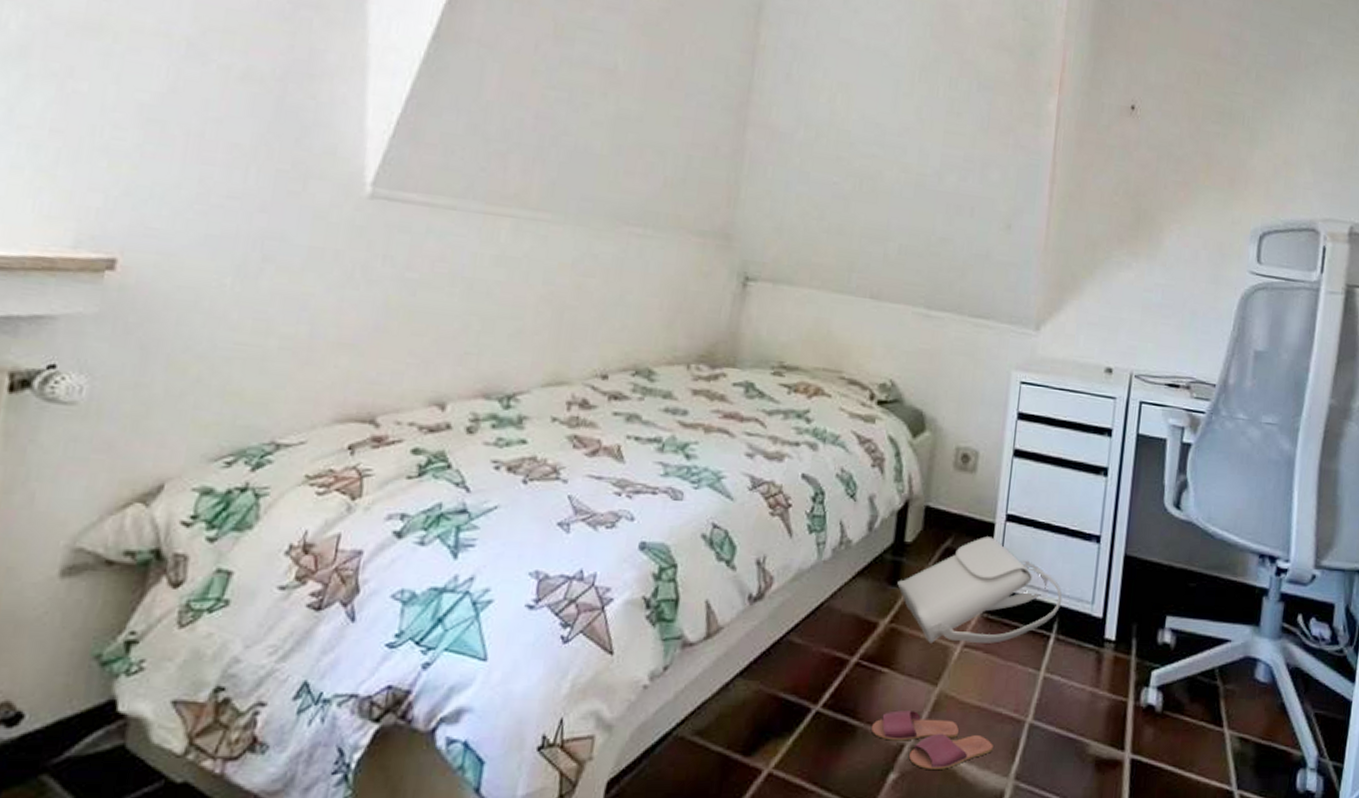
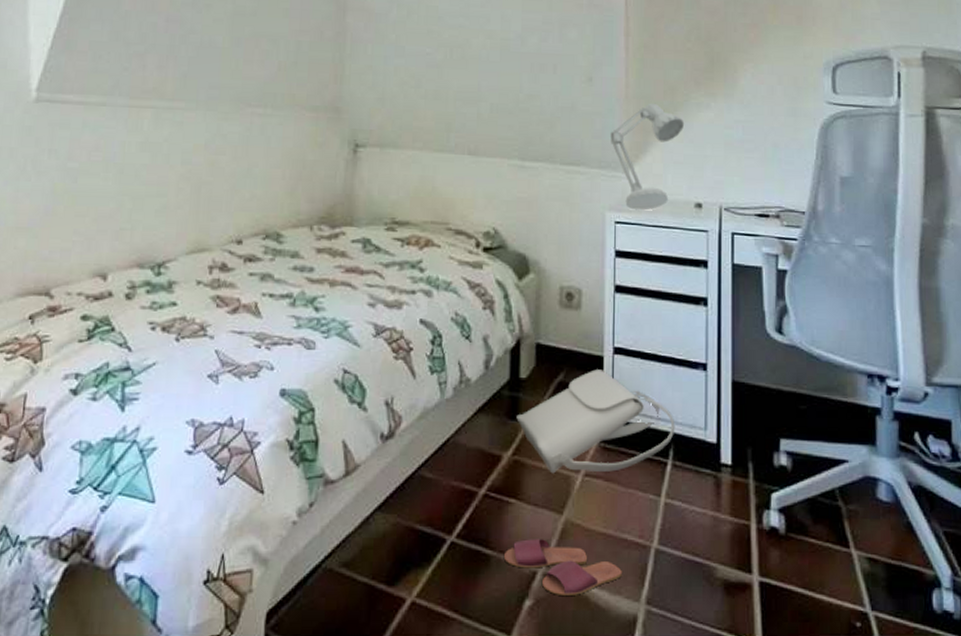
desk lamp: none [1024,257,1104,372] -> present [611,103,685,211]

